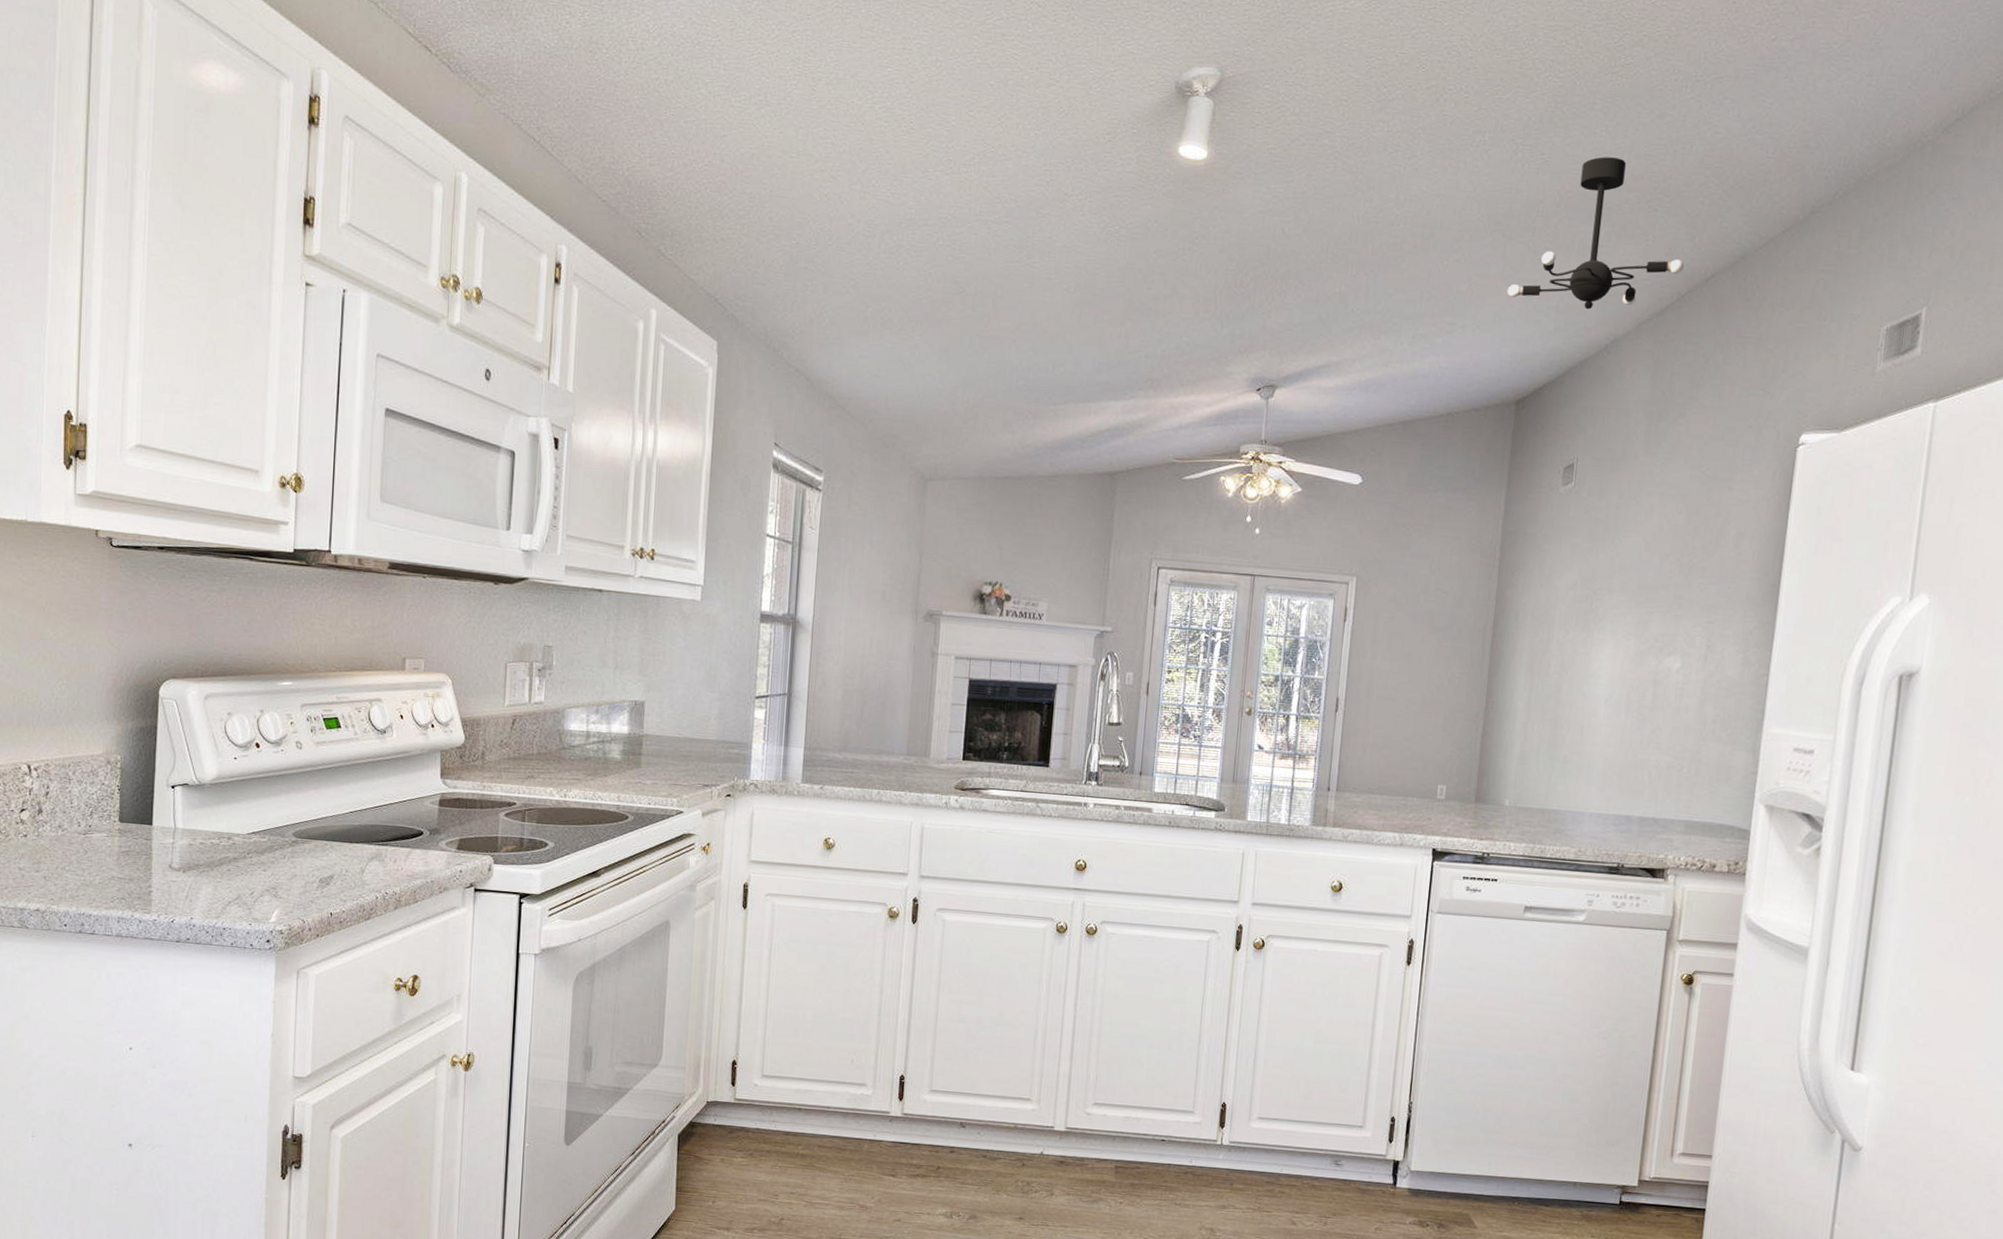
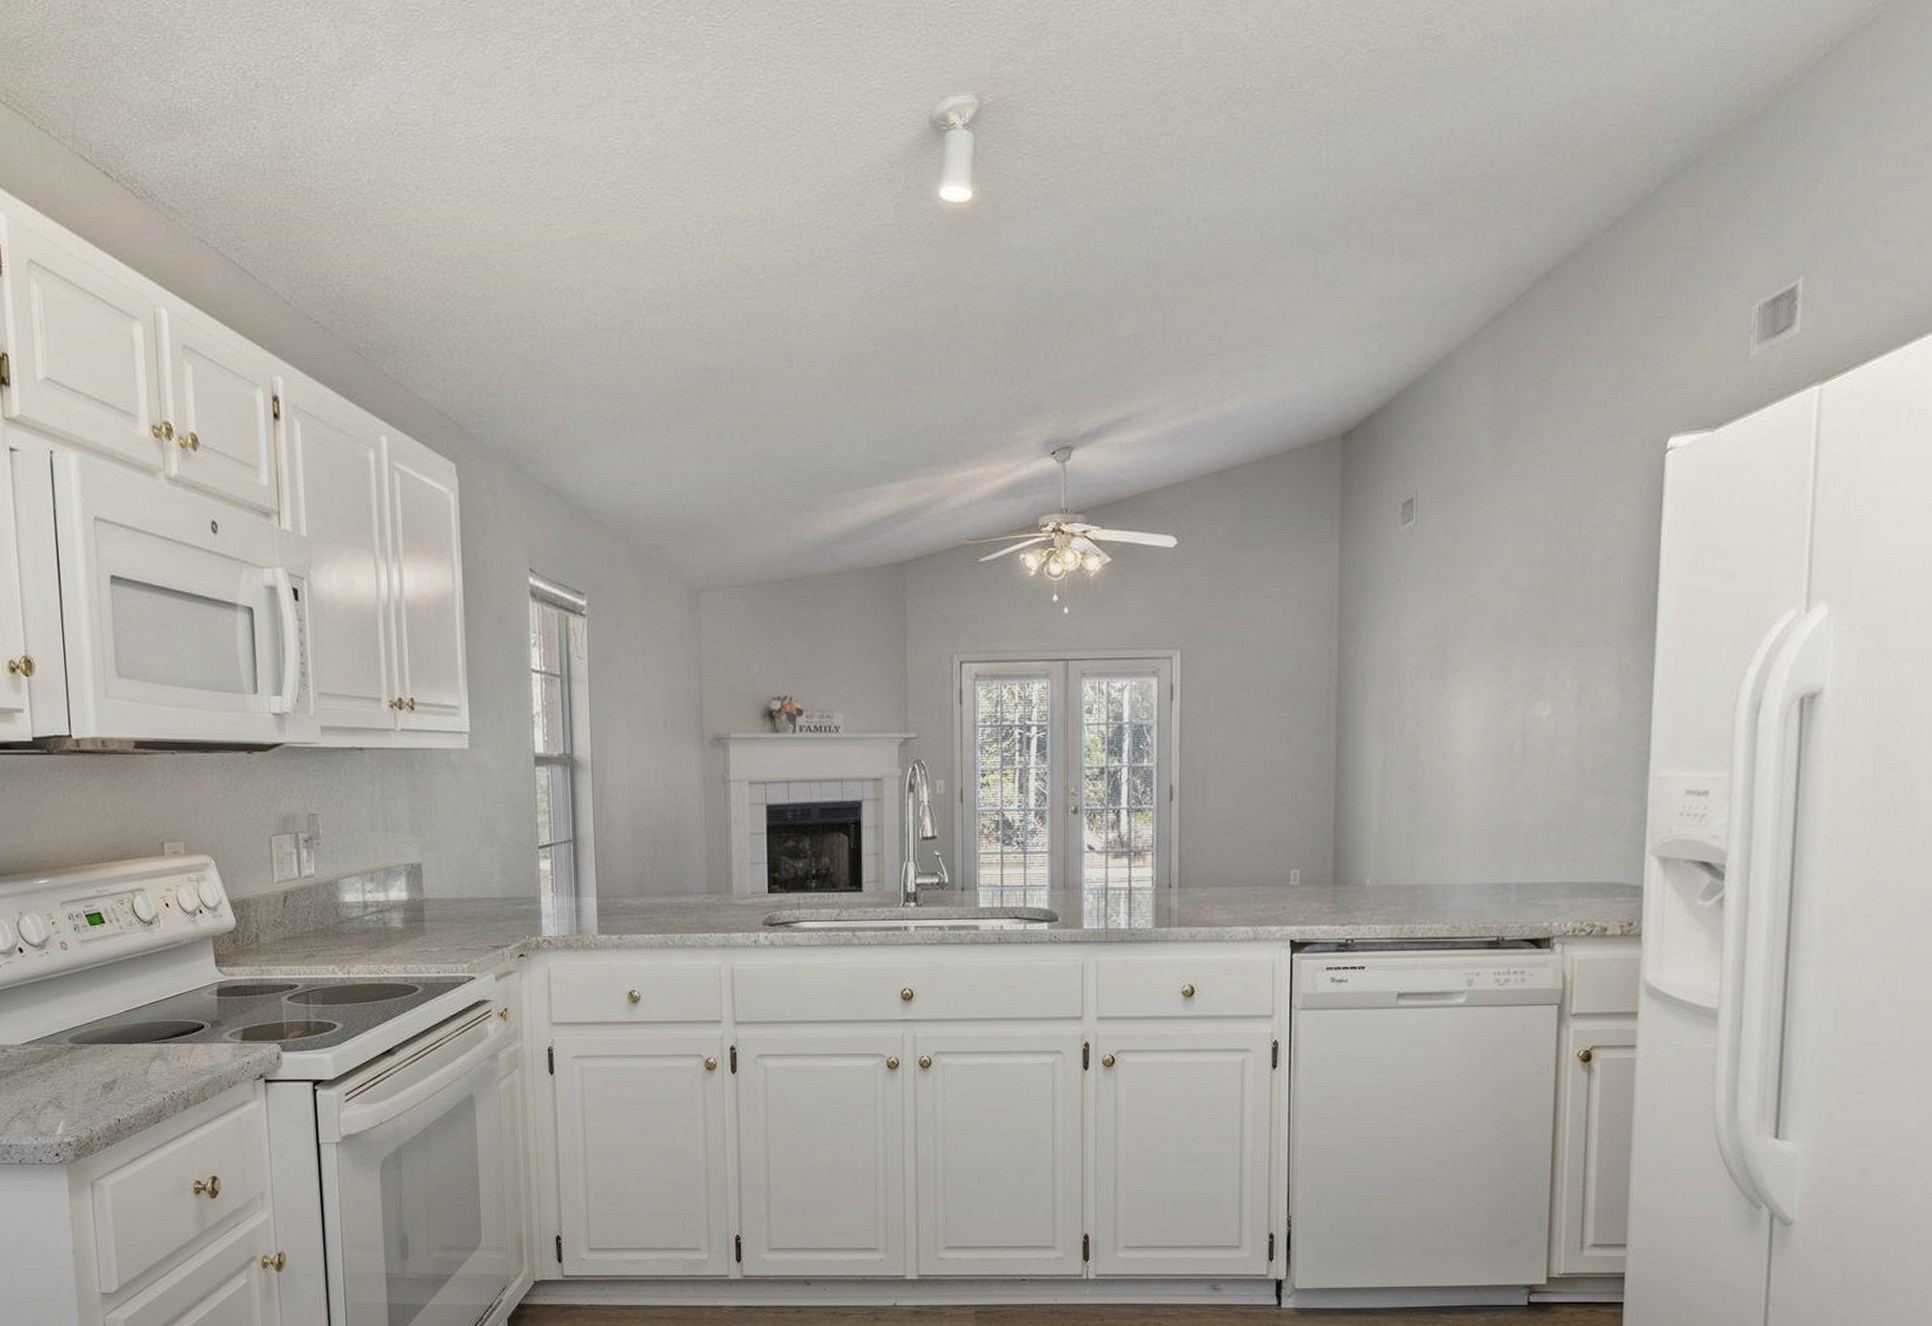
ceiling light fixture: present [1507,156,1685,310] -> none [1322,145,1522,323]

